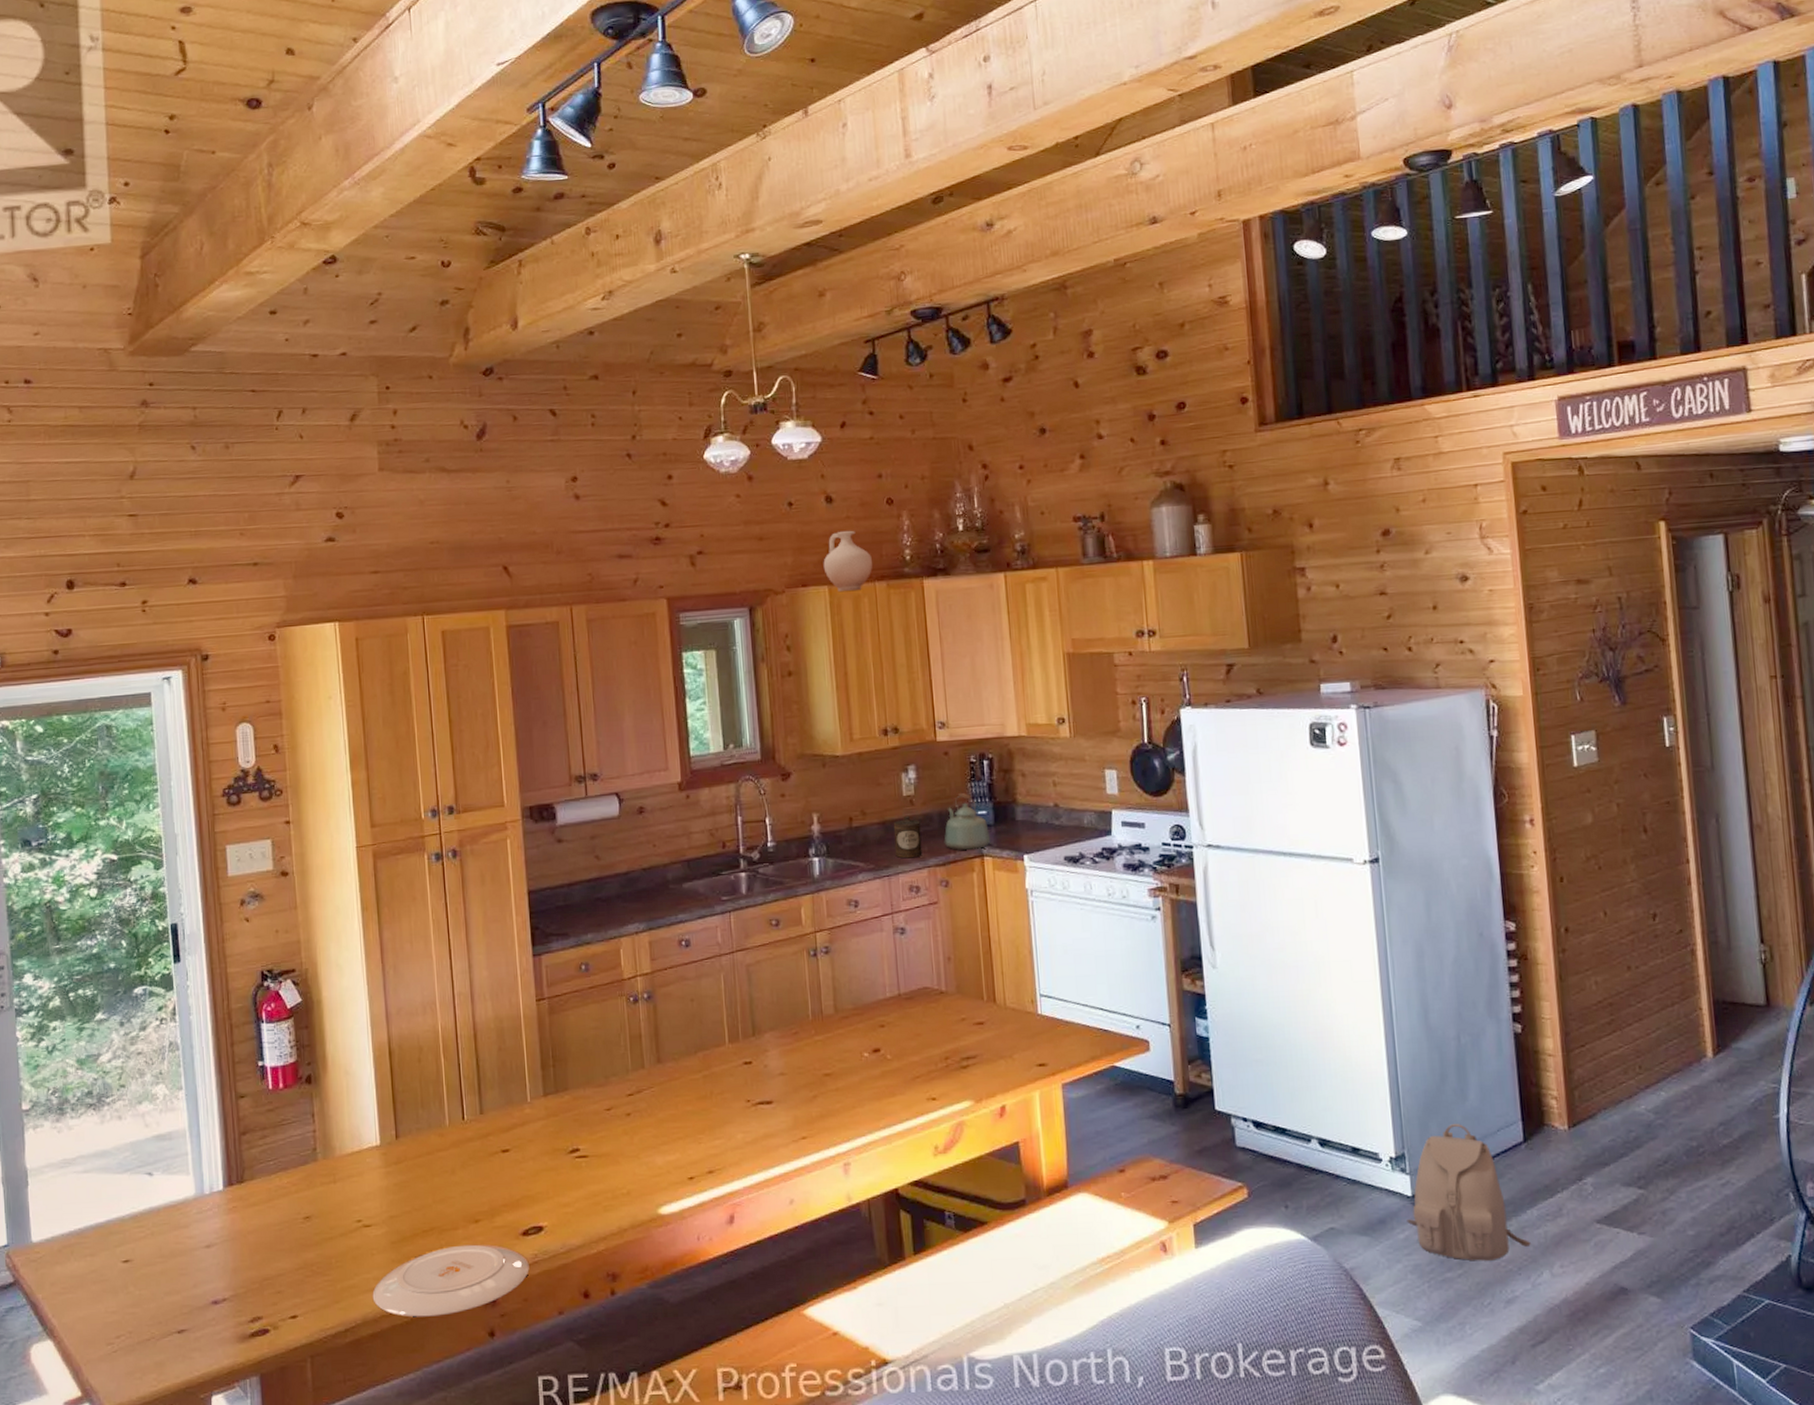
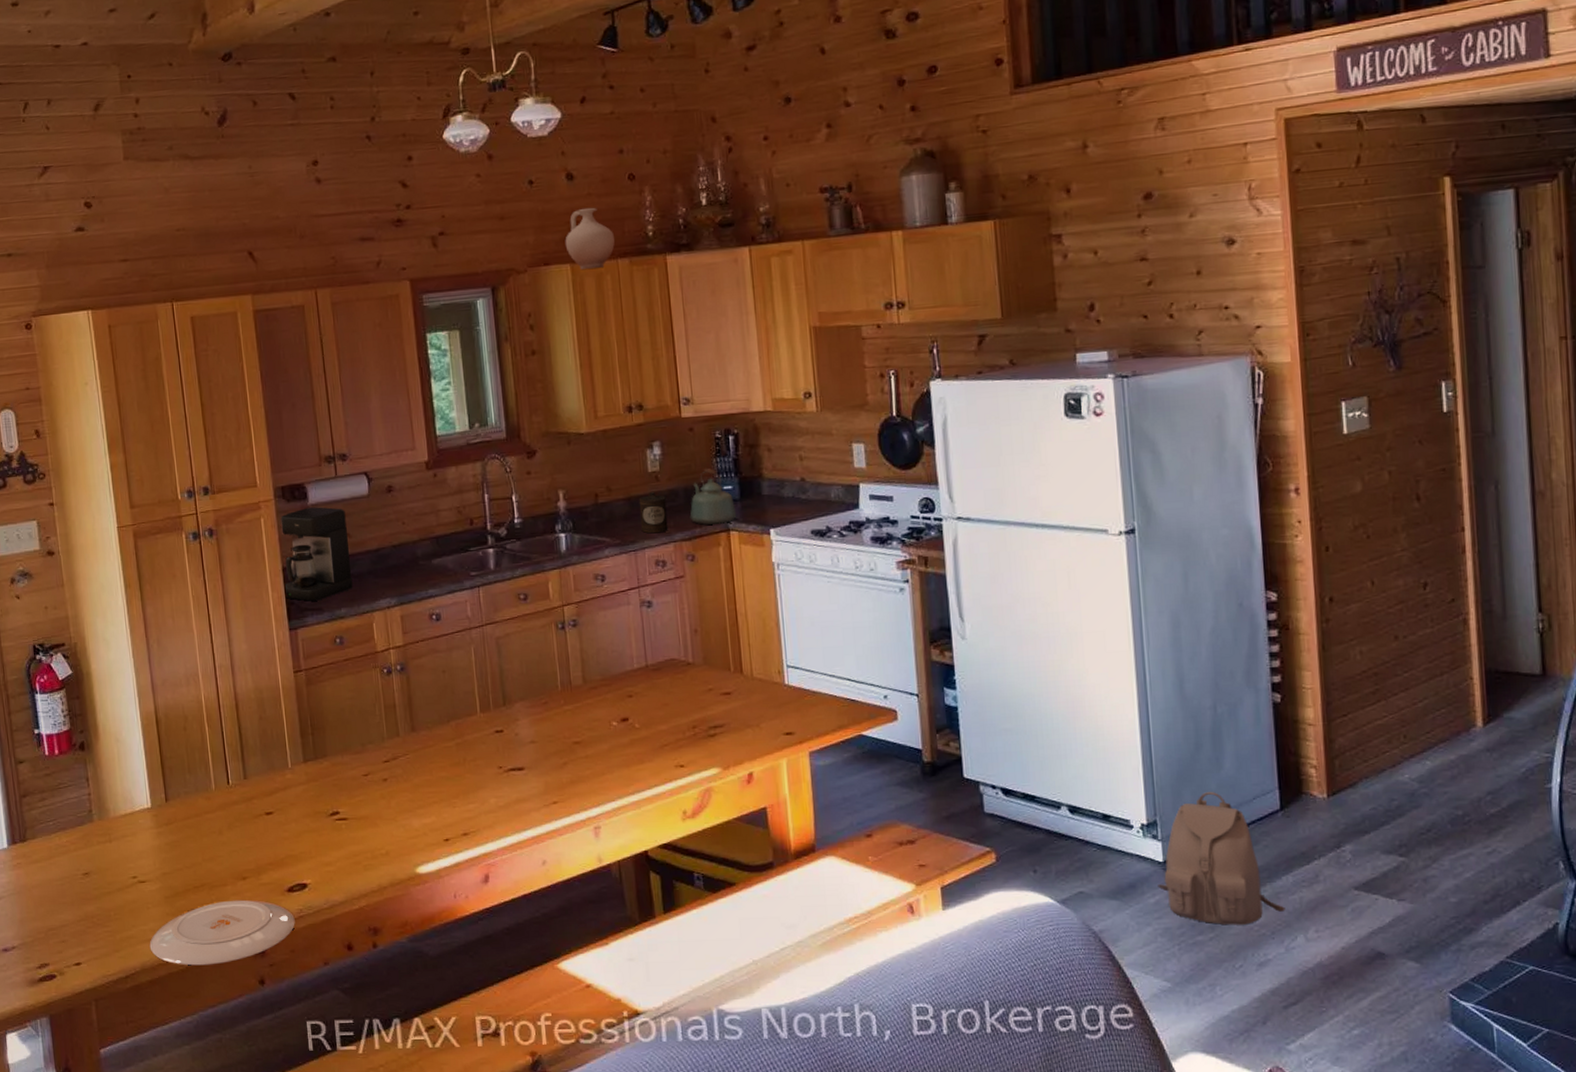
coffee maker: none [527,828,601,926] -> present [280,507,353,601]

